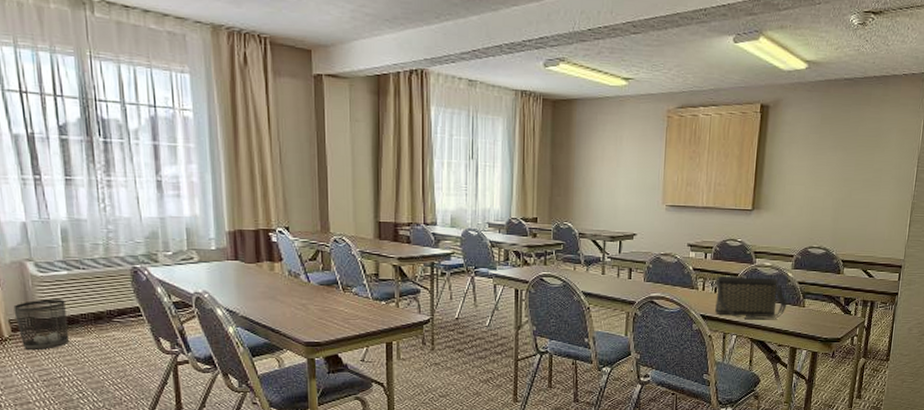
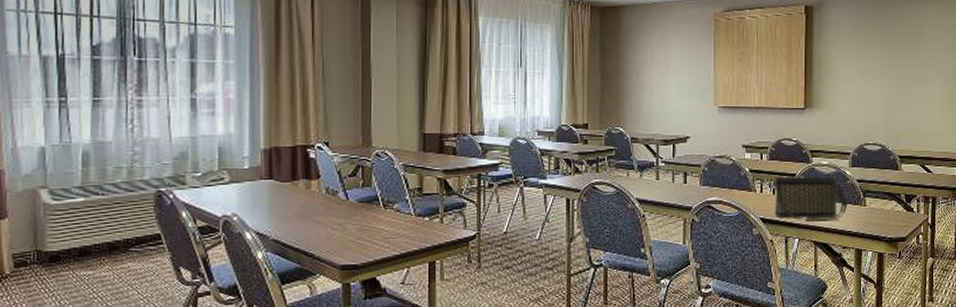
waste bin: present [13,299,70,350] -> none [19,229,79,287]

